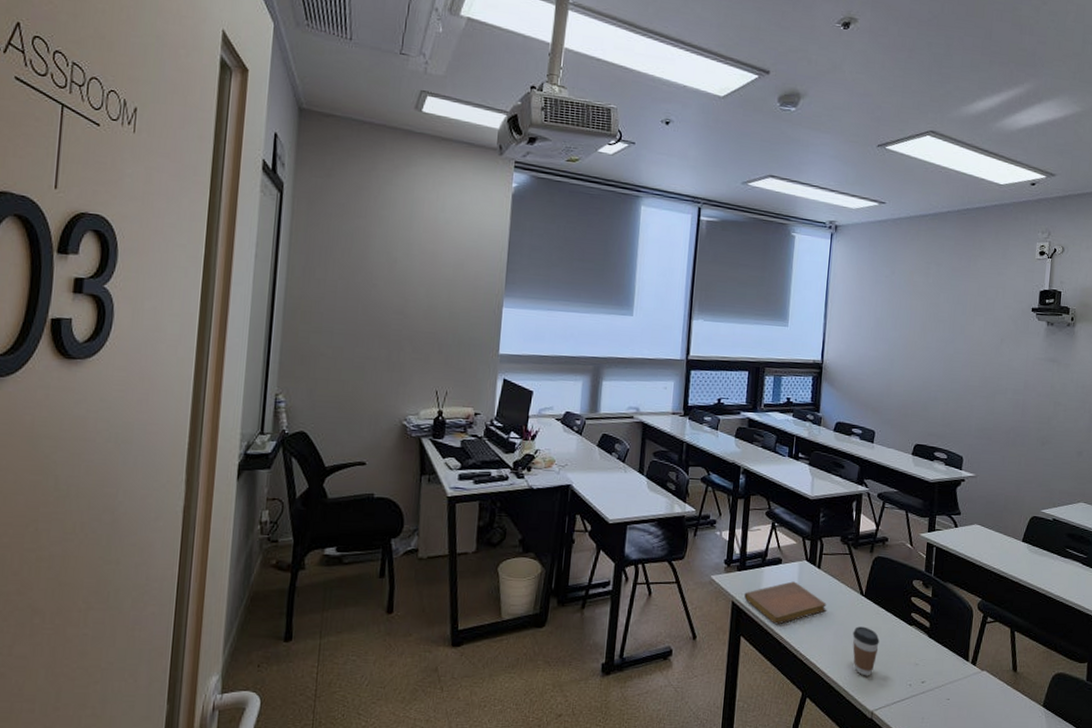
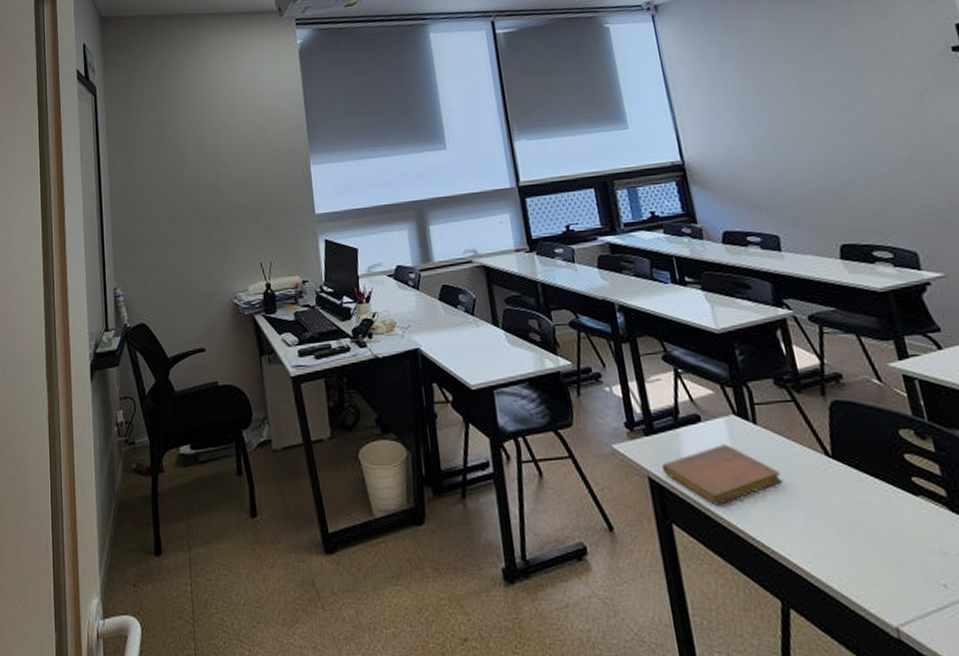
coffee cup: present [852,626,880,676] -> none [830,501,880,574]

